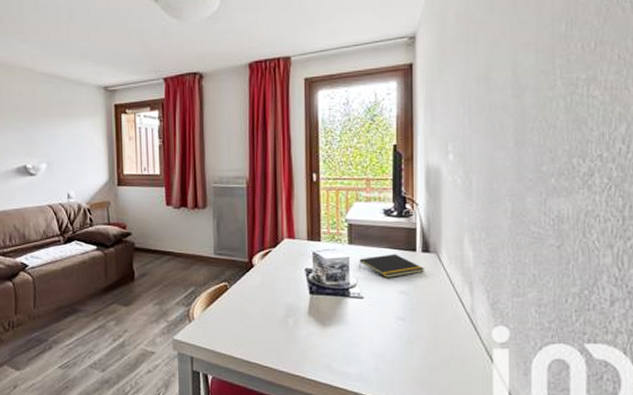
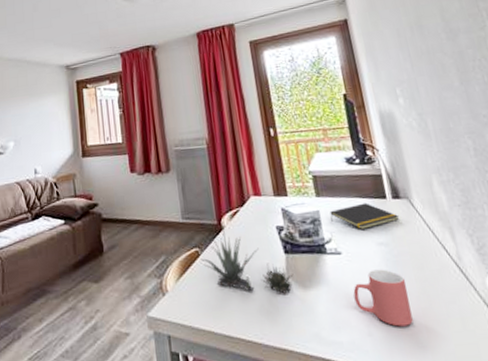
succulent plant: none [229,259,315,329] -> present [201,221,294,294]
mug: none [368,315,418,364] -> present [353,269,413,327]

